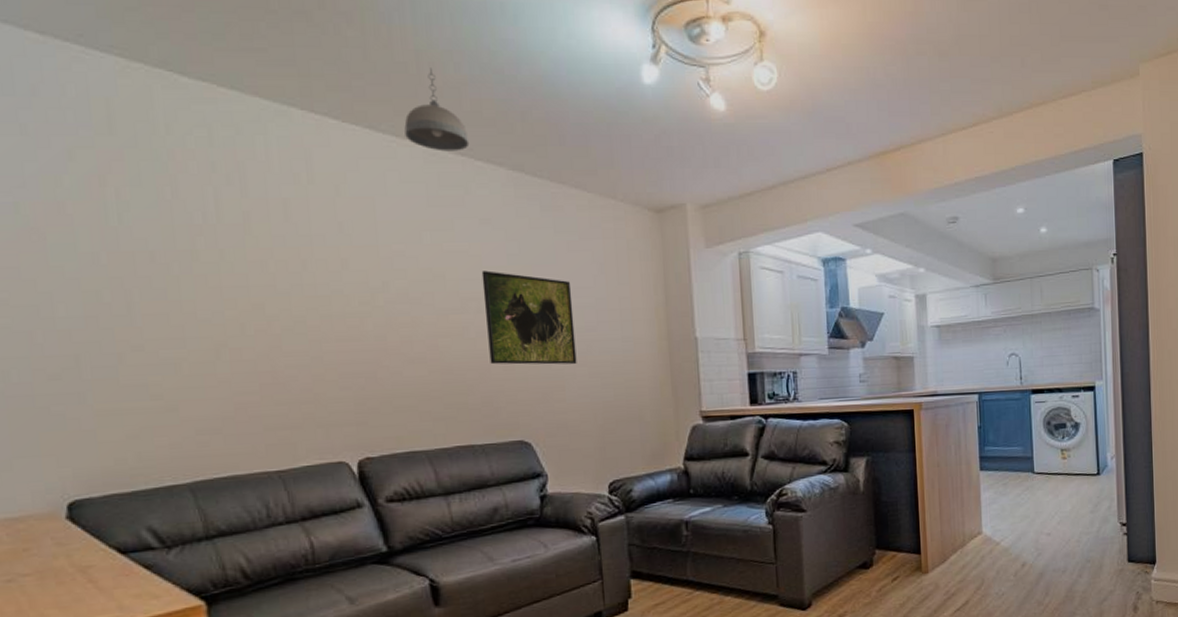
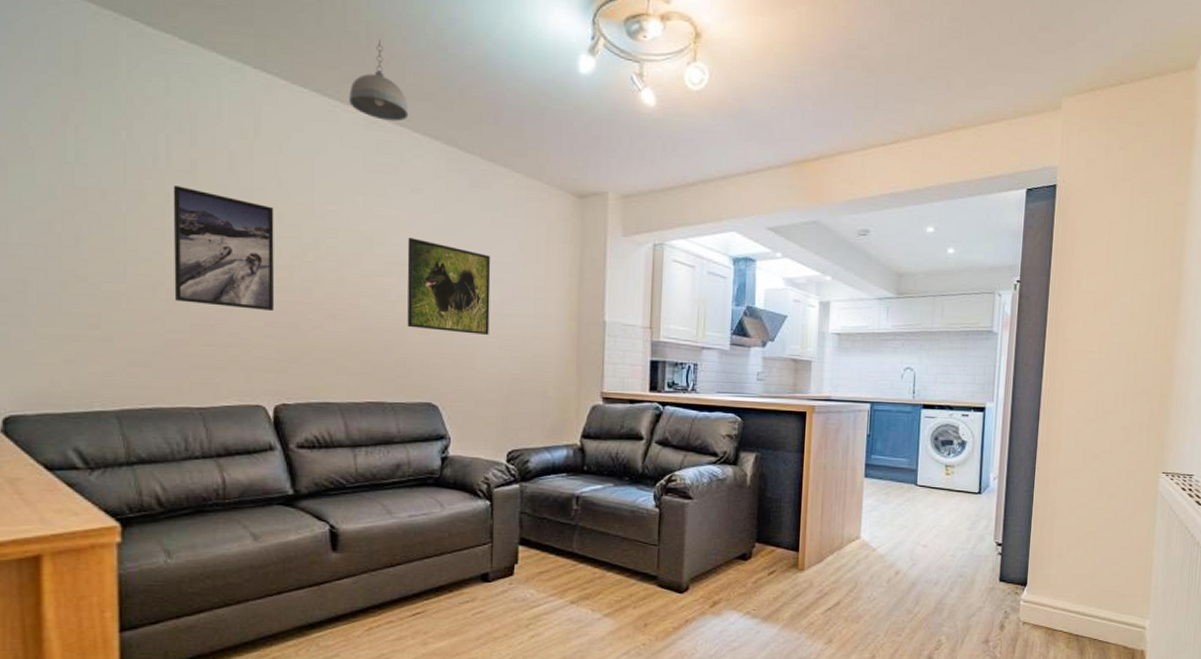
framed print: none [226,240,348,363] -> present [173,186,275,312]

